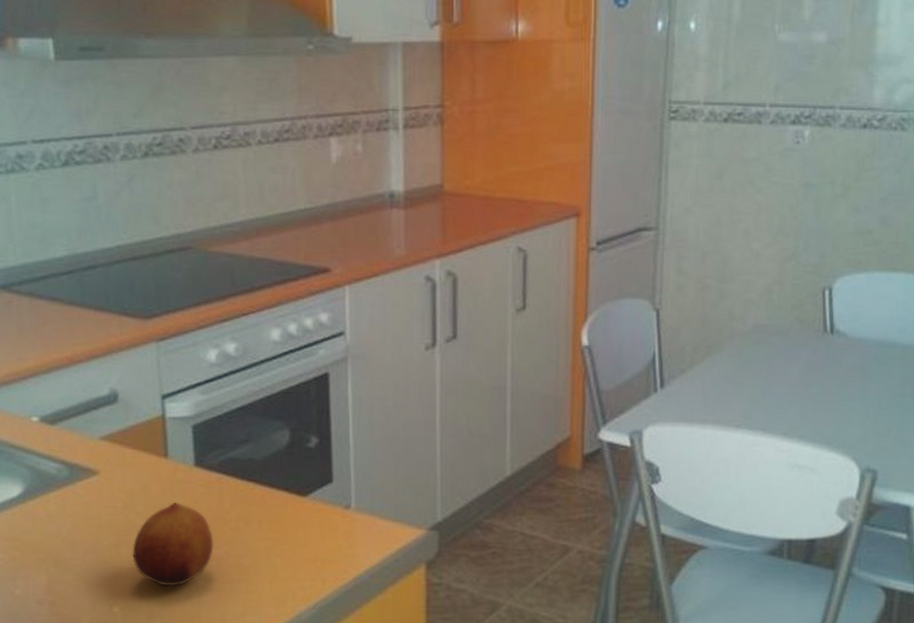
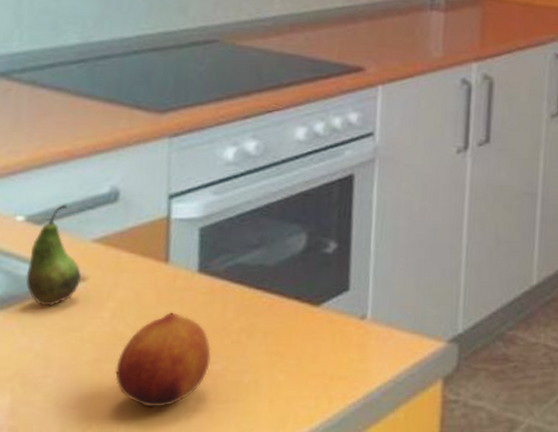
fruit: none [46,405,94,497] -> present [26,204,82,306]

